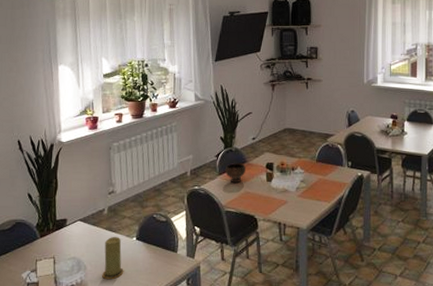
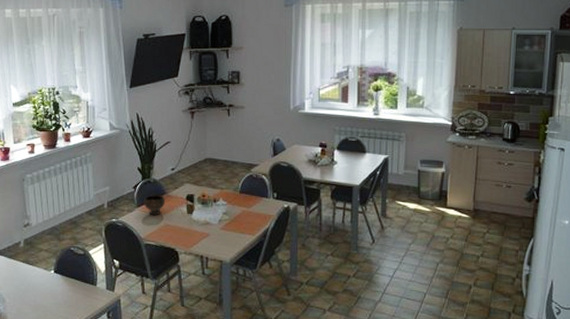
candle: present [102,236,124,279] -> none [21,269,43,311]

